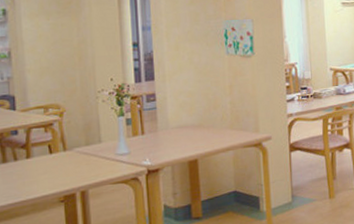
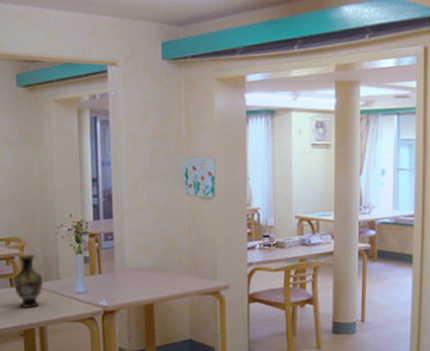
vase: none [53,119,84,174] -> present [14,254,44,308]

